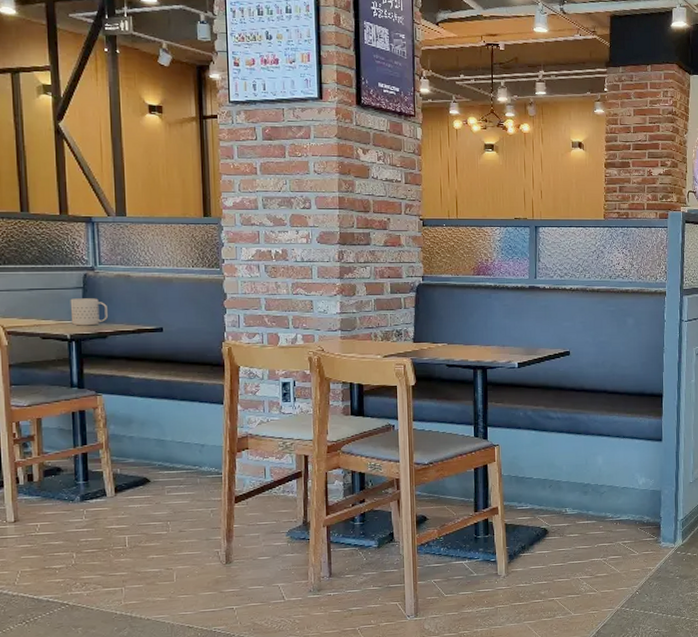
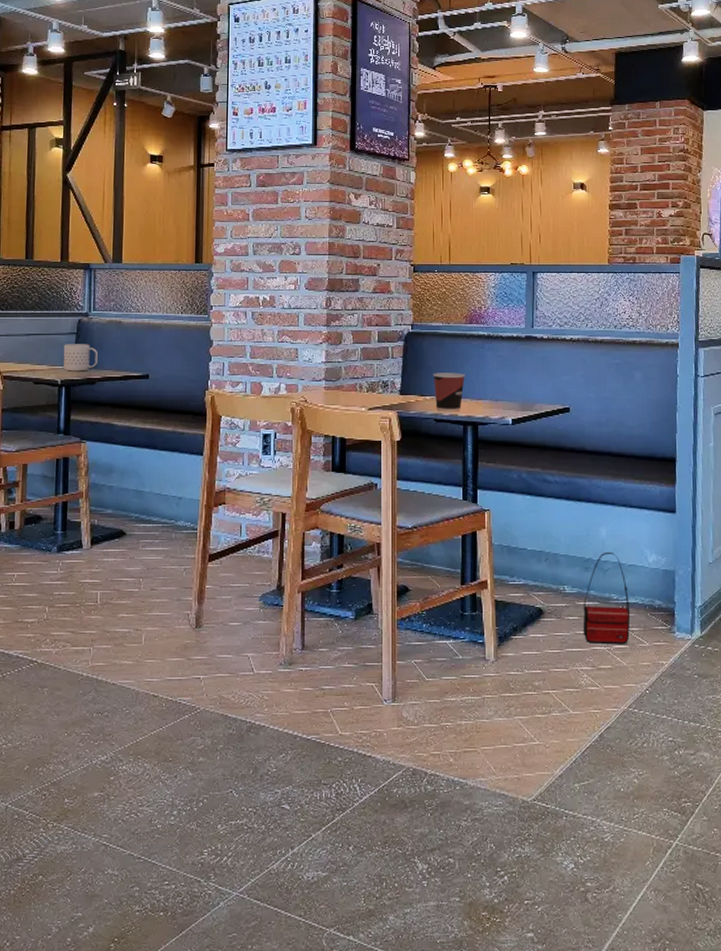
cup: none [443,321,475,358] -> present [433,373,466,413]
shoulder bag: none [582,477,623,556] -> present [583,551,631,645]

